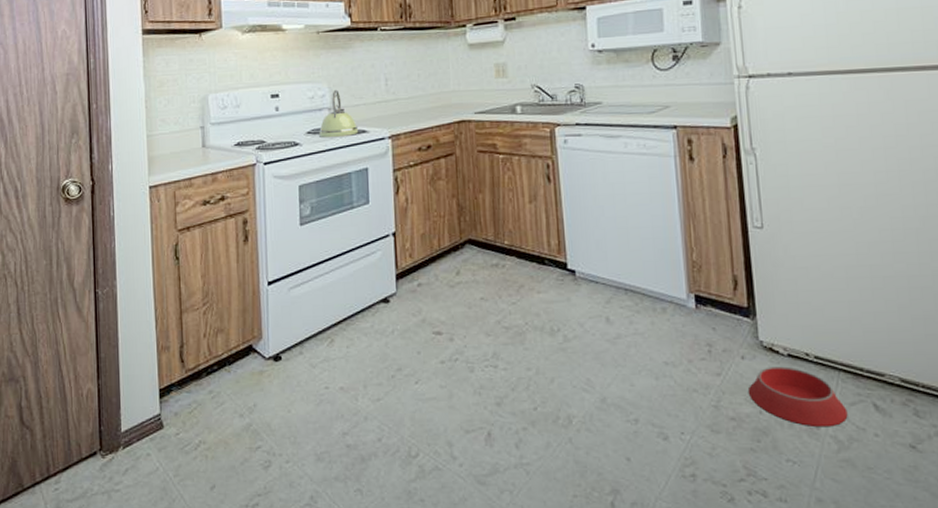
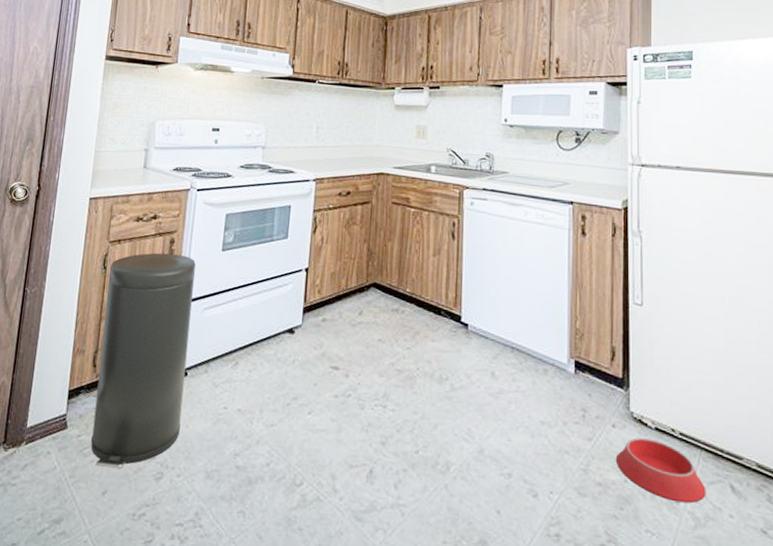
pedal bin: none [182,234,283,463] -> present [91,252,196,470]
kettle: present [319,89,359,139] -> none [251,131,288,175]

